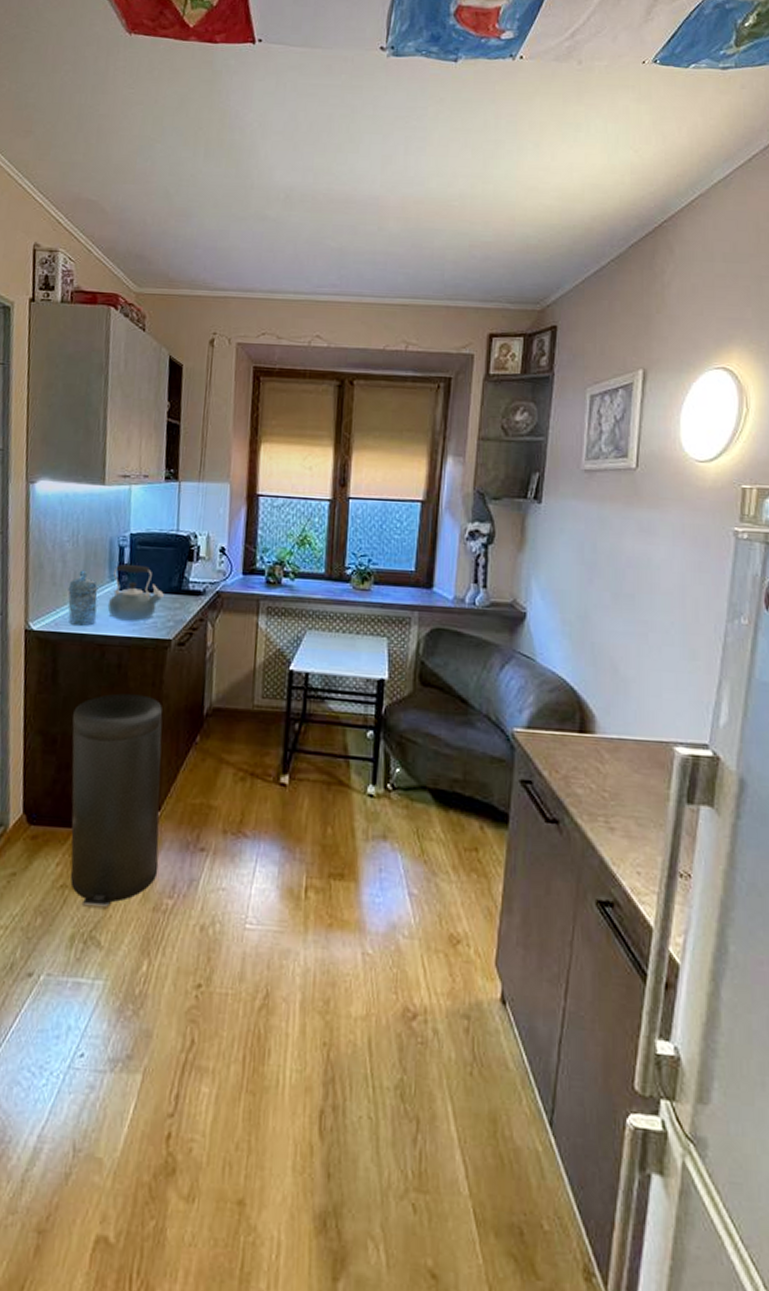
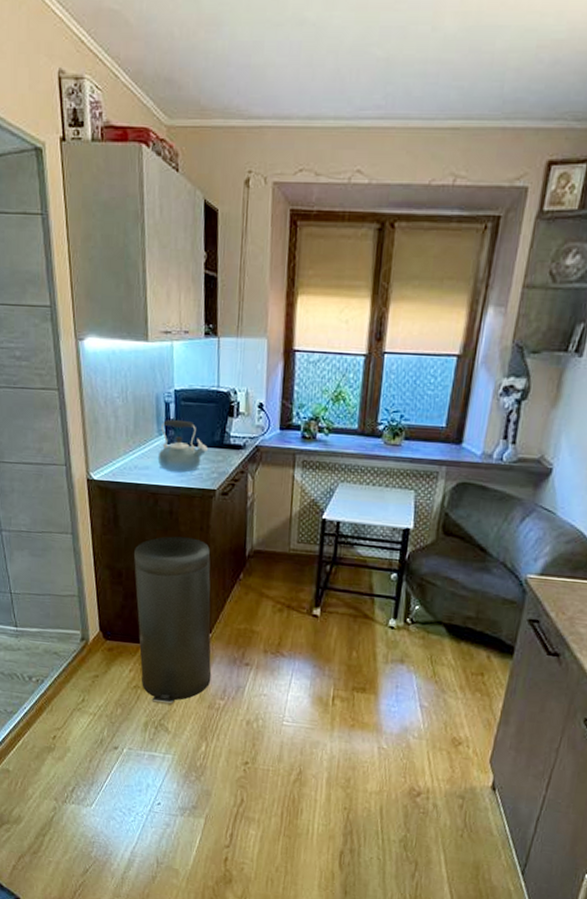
canister: present [67,570,99,627] -> none [121,425,149,478]

